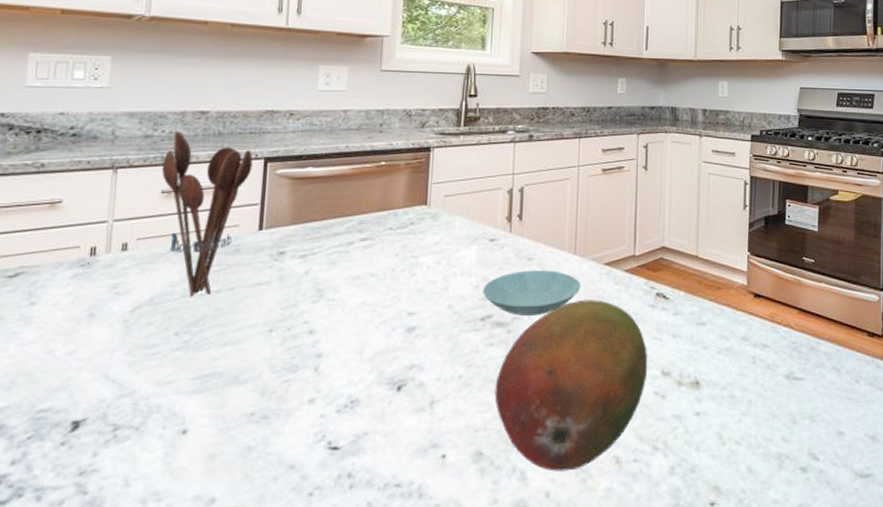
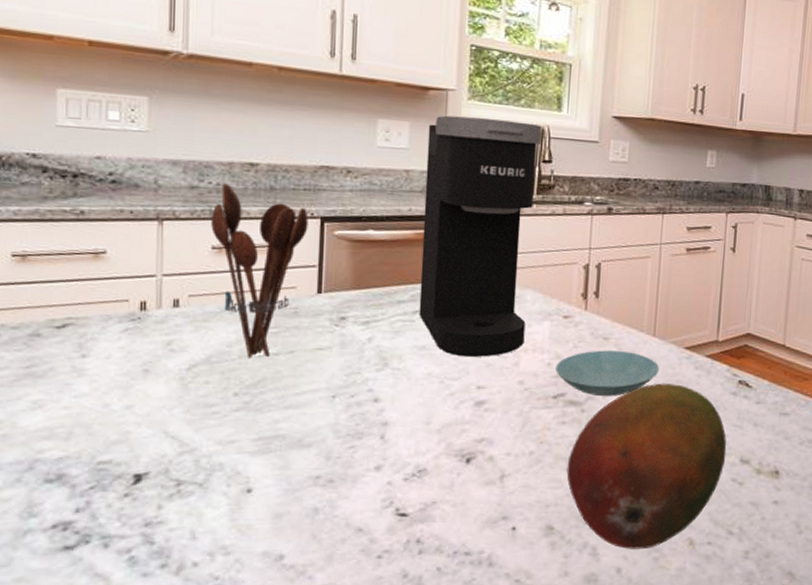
coffee maker: none [353,59,468,283] -> present [419,115,542,357]

